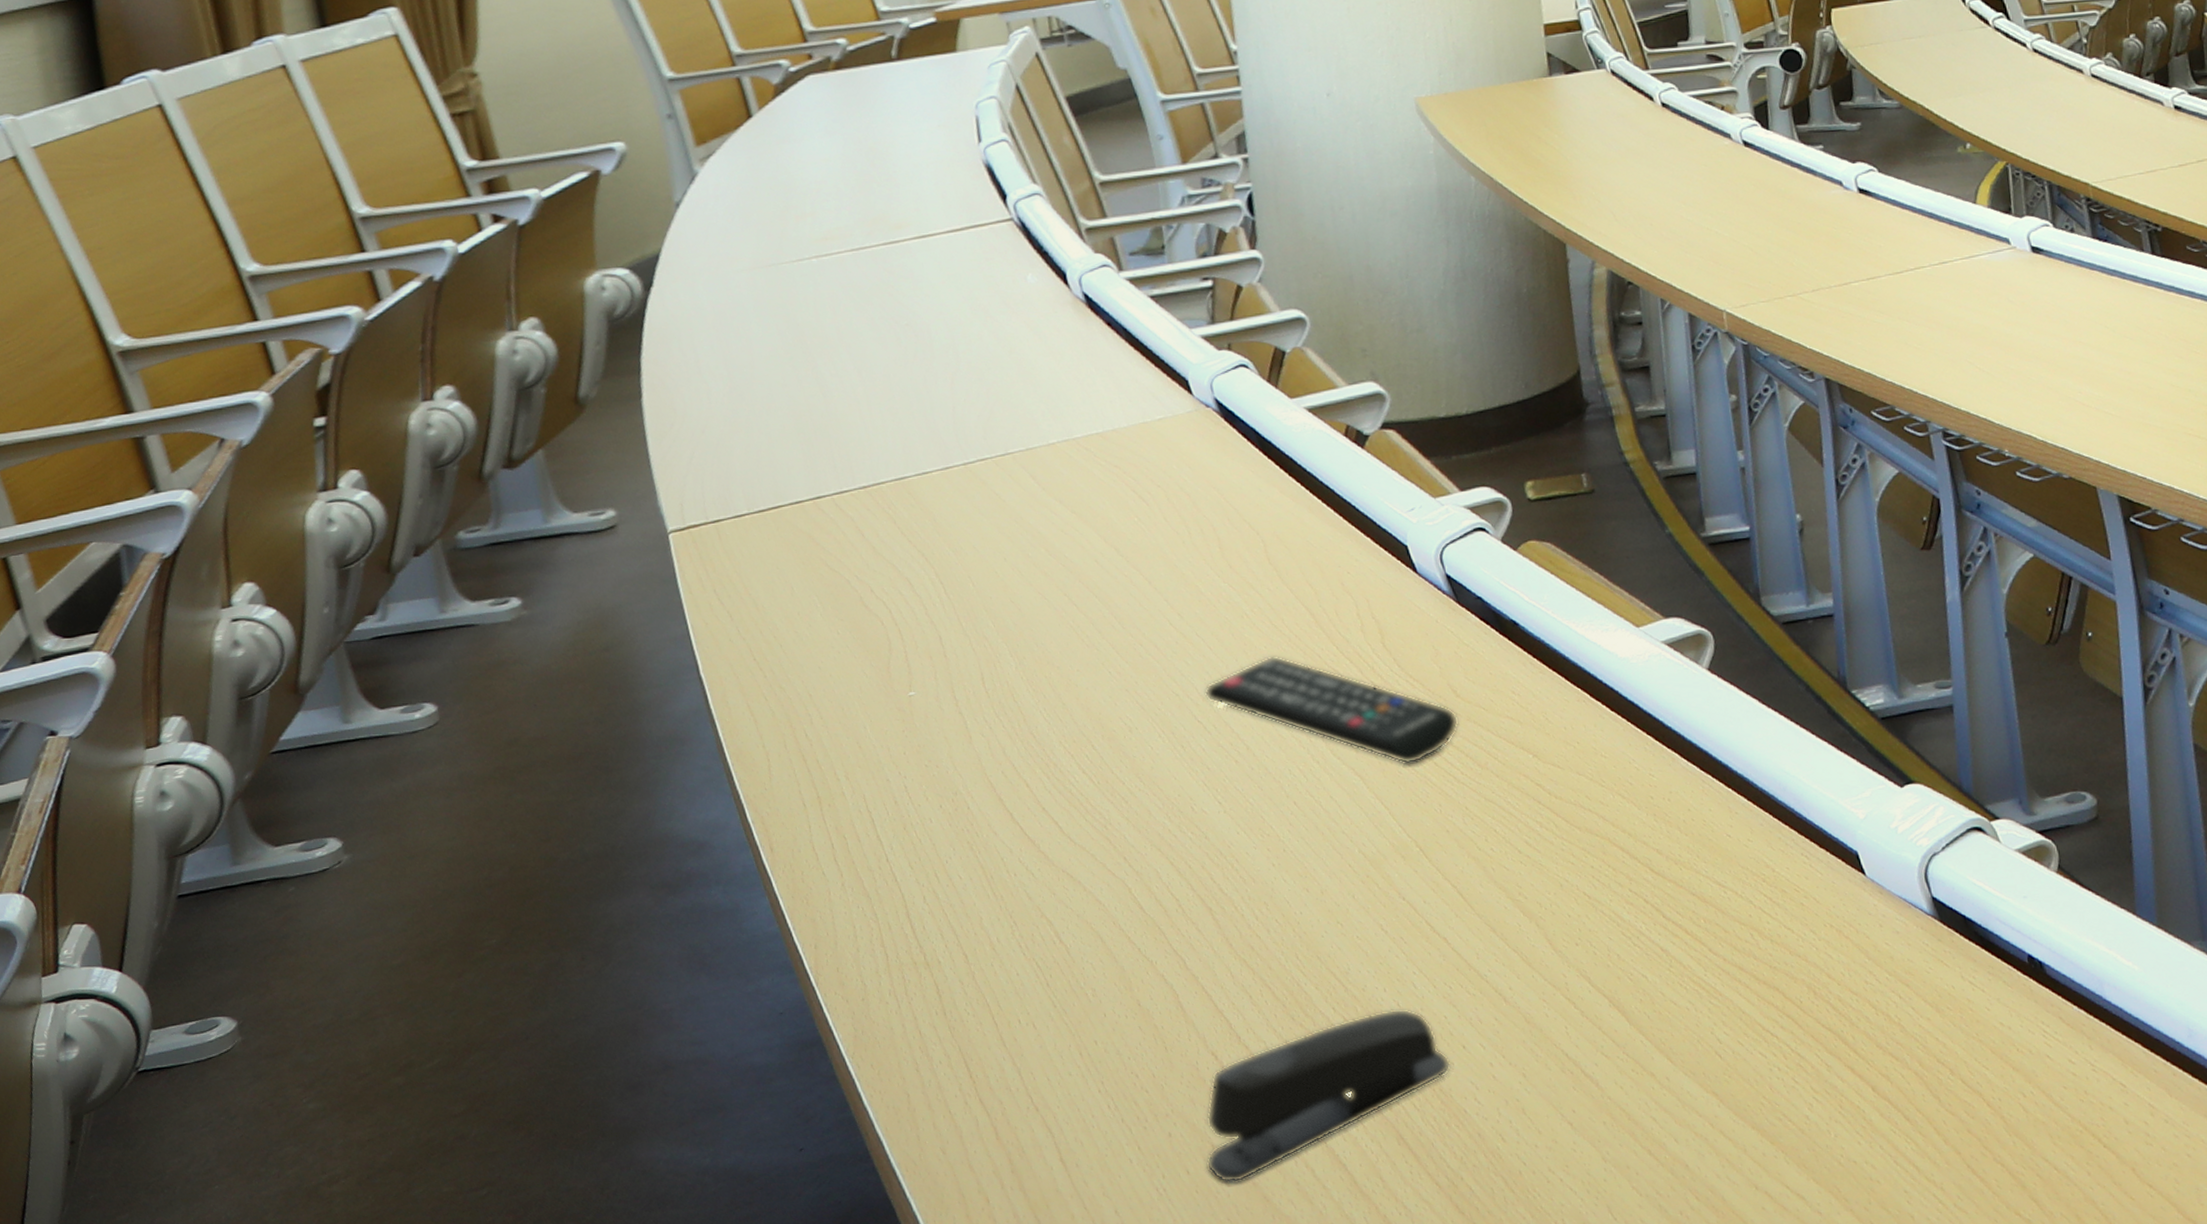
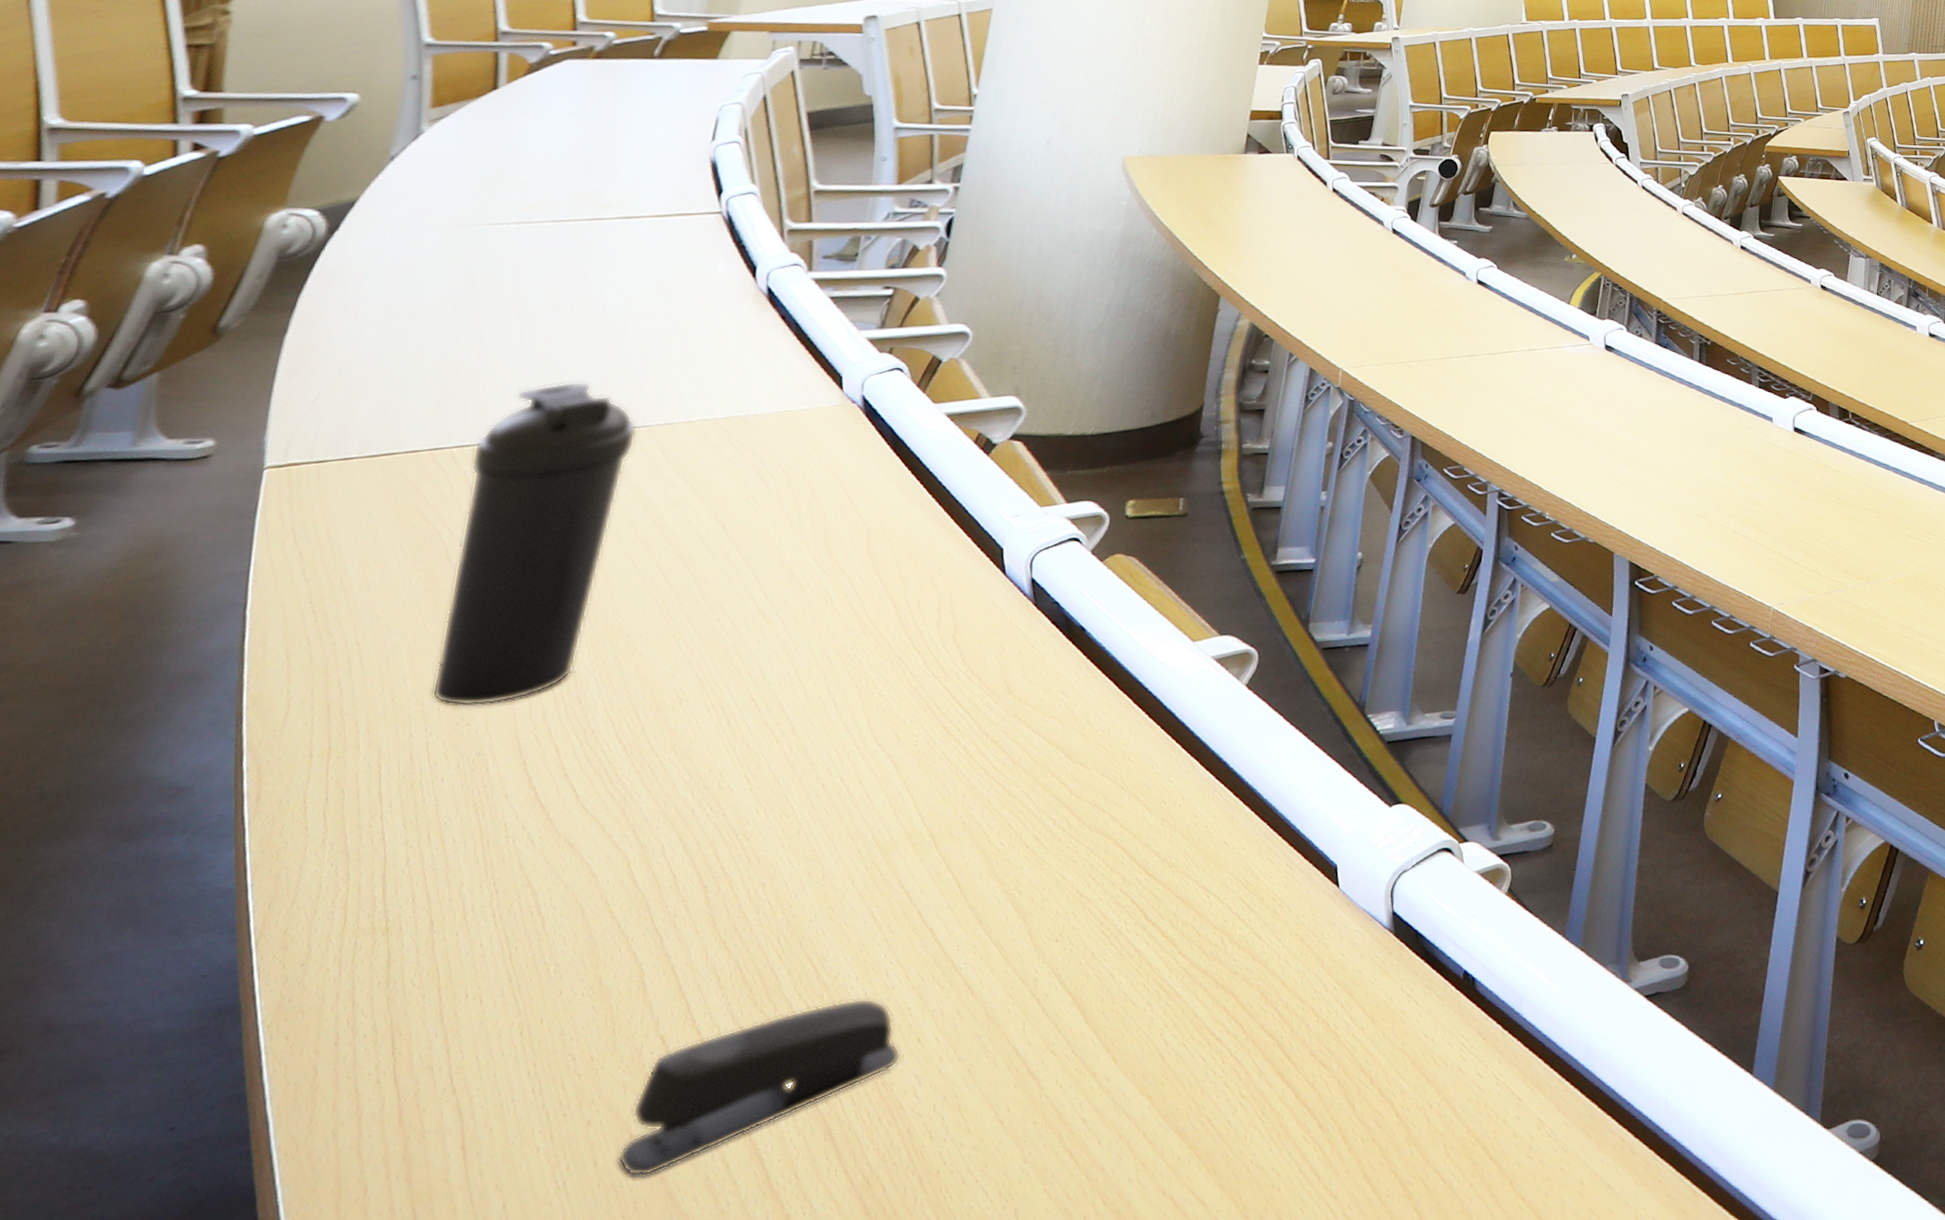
water bottle: none [852,414,1018,749] -> present [432,381,638,706]
remote control: present [1205,656,1459,764] -> none [767,641,1005,755]

